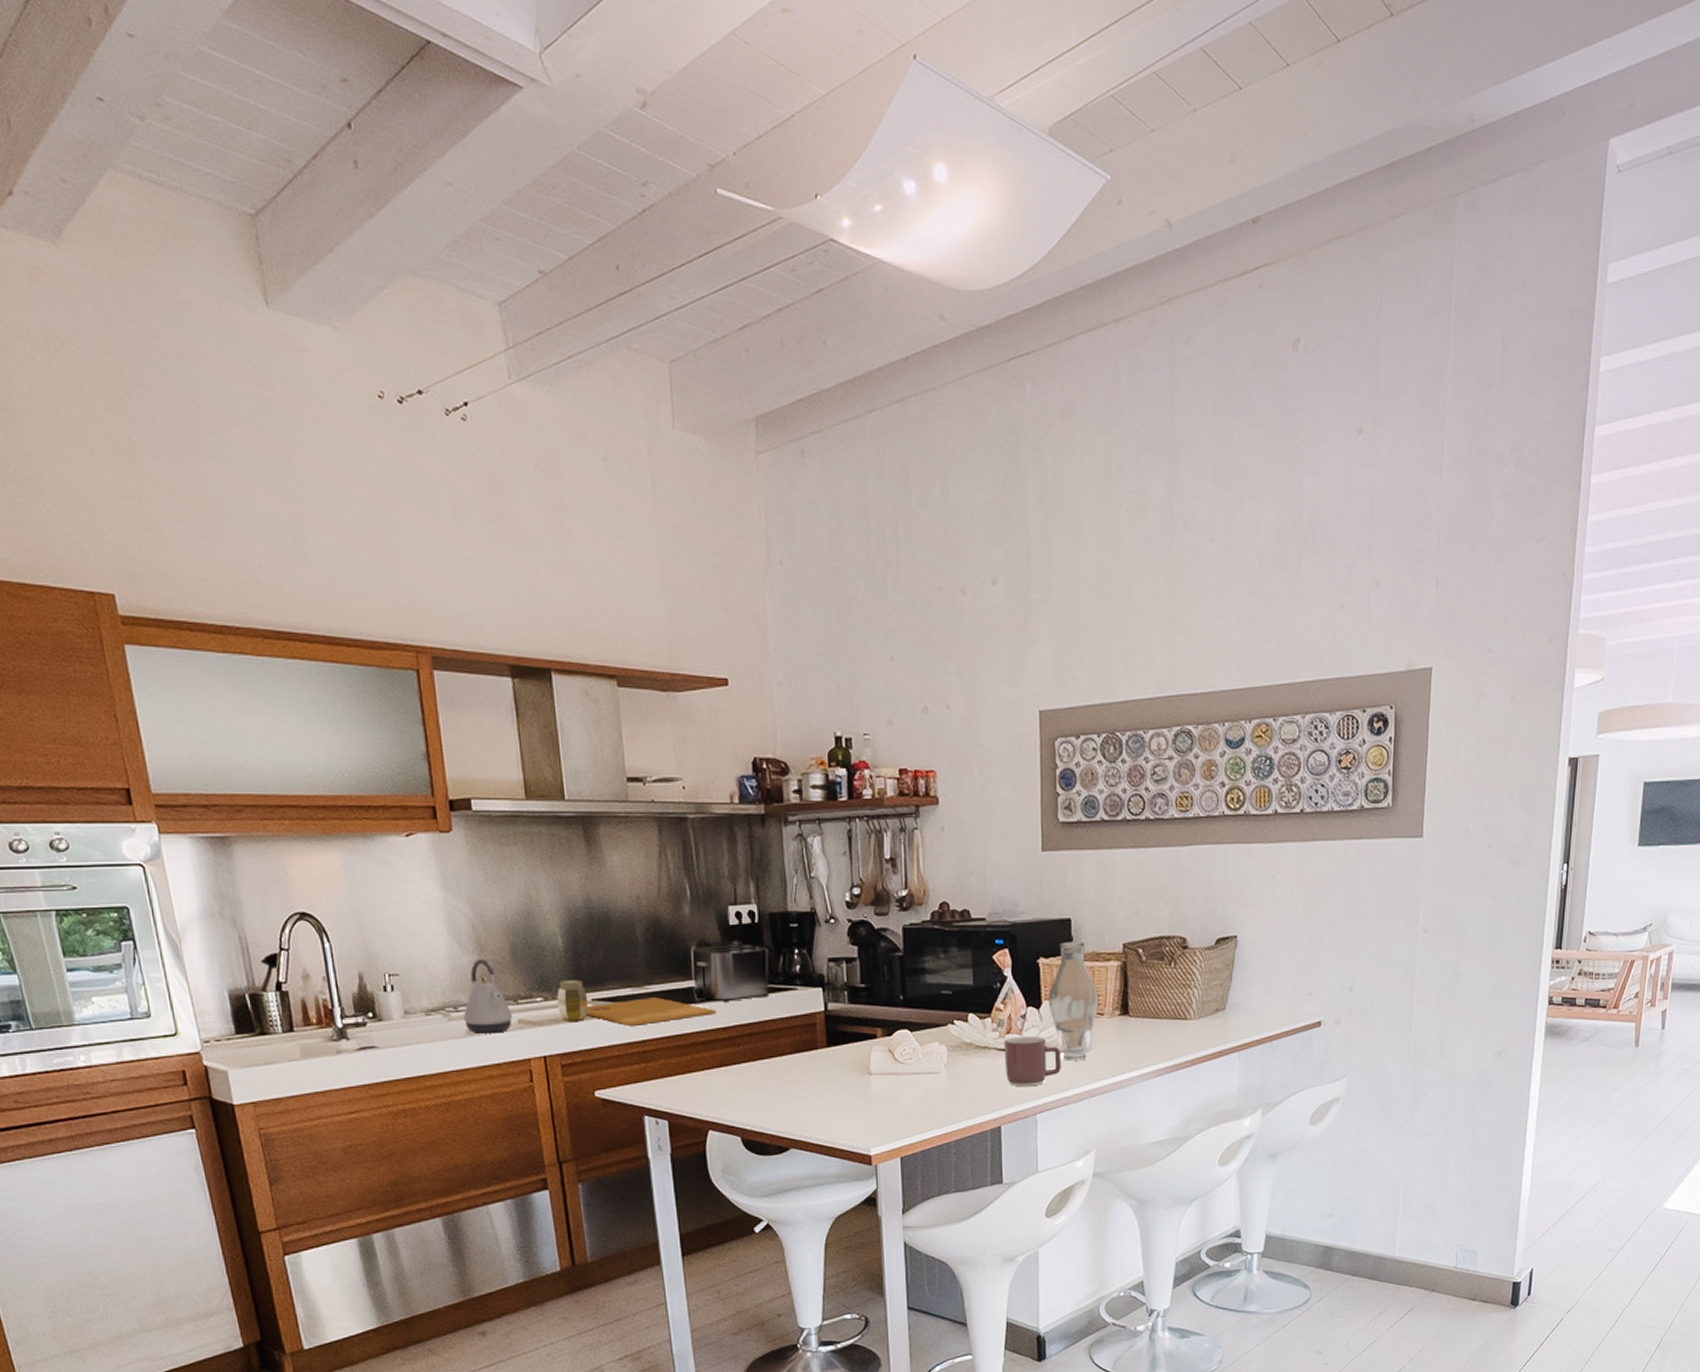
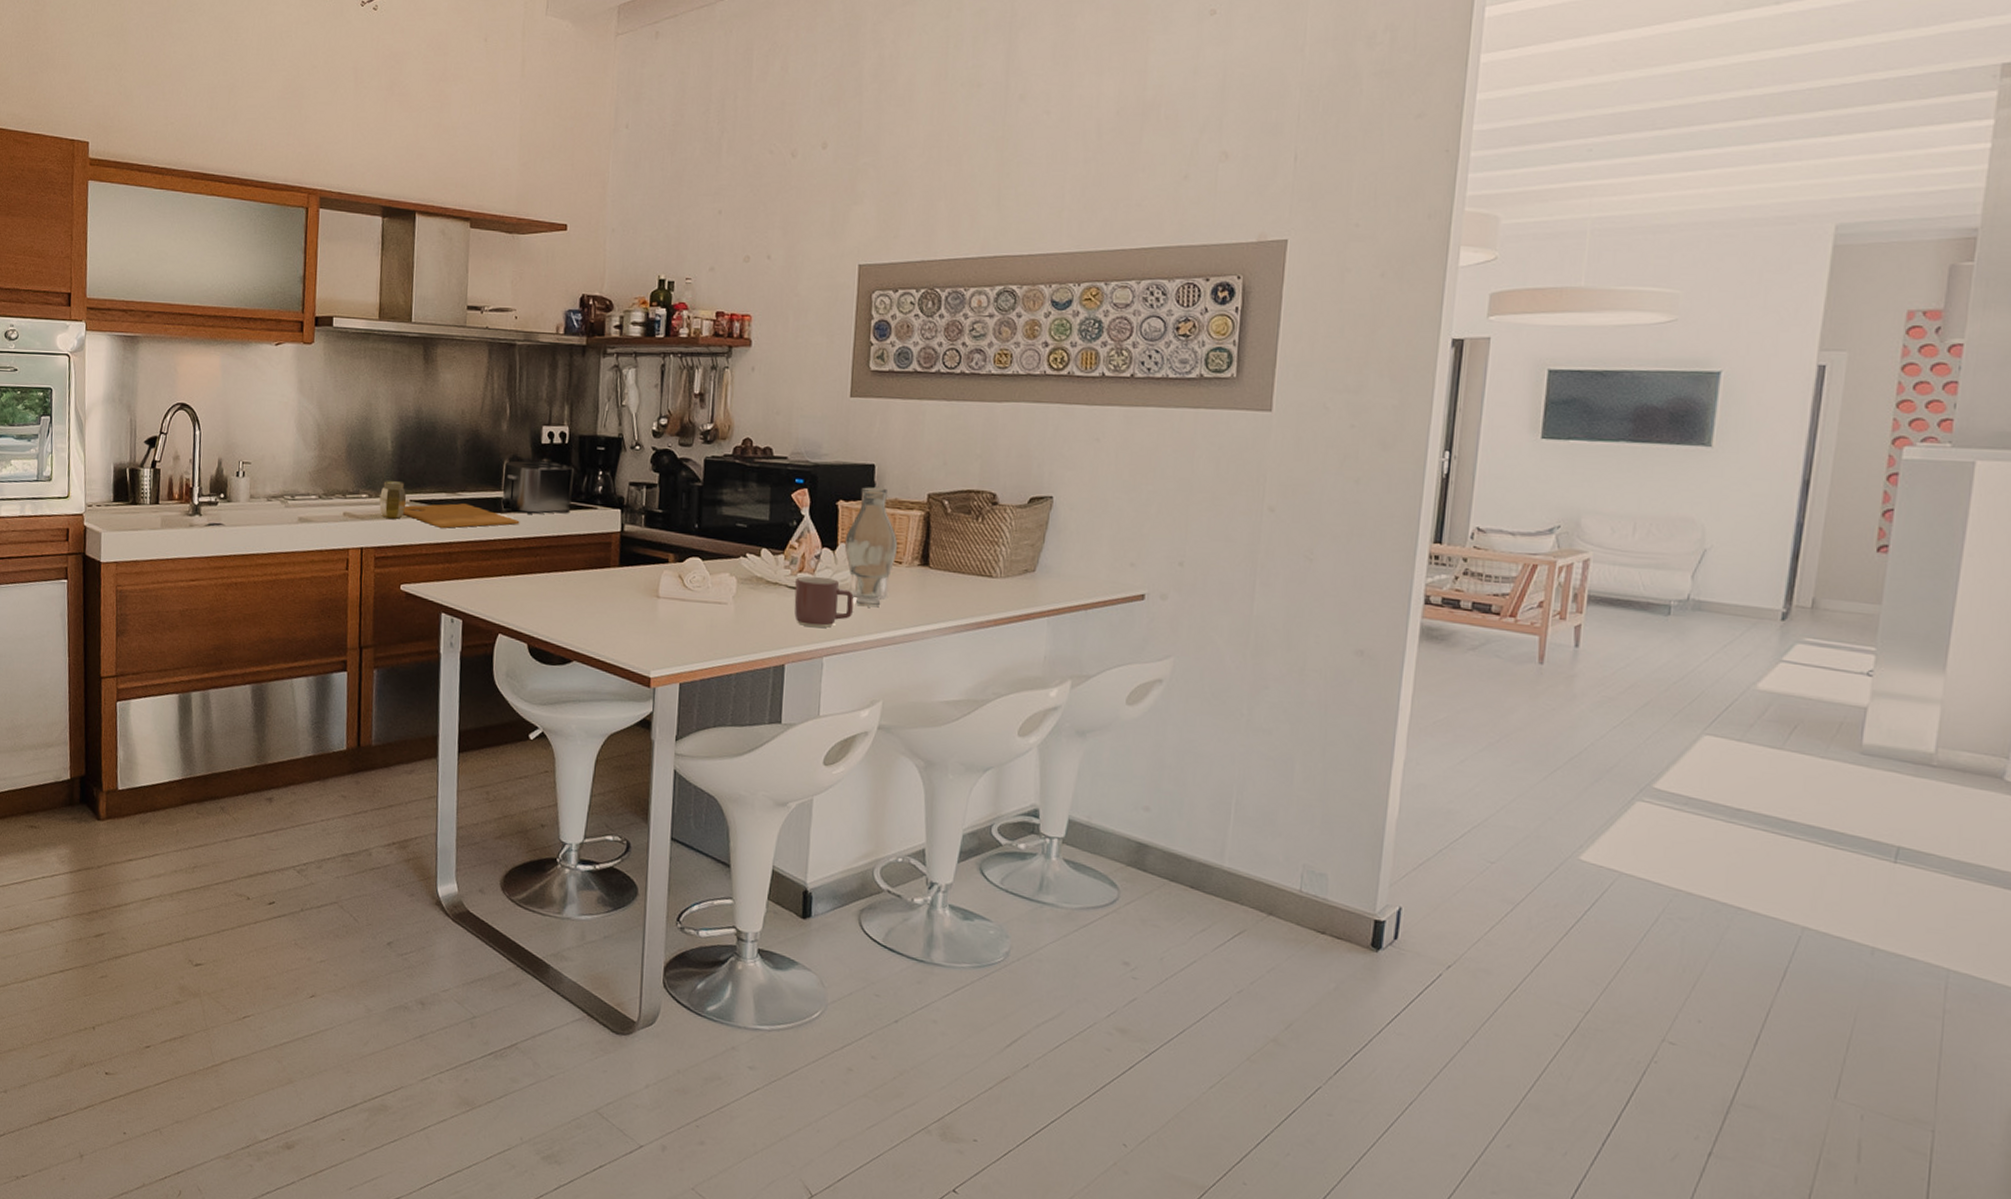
kettle: present [463,958,512,1034] -> none [297,455,339,523]

